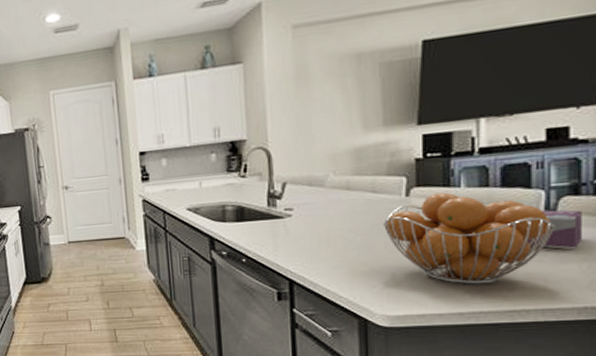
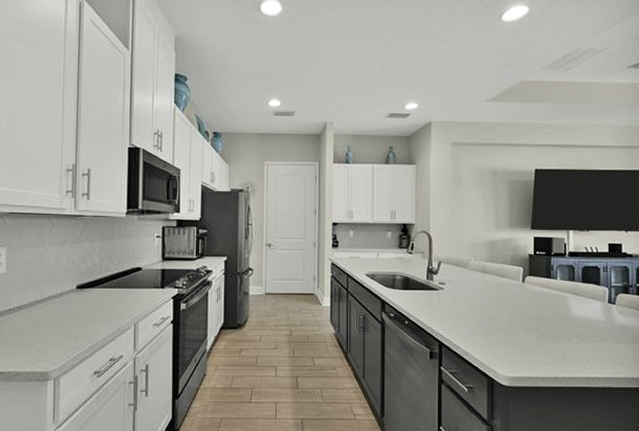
fruit basket: present [384,192,554,285] -> none [507,282,614,355]
tissue box: present [438,209,583,250] -> none [543,302,631,334]

